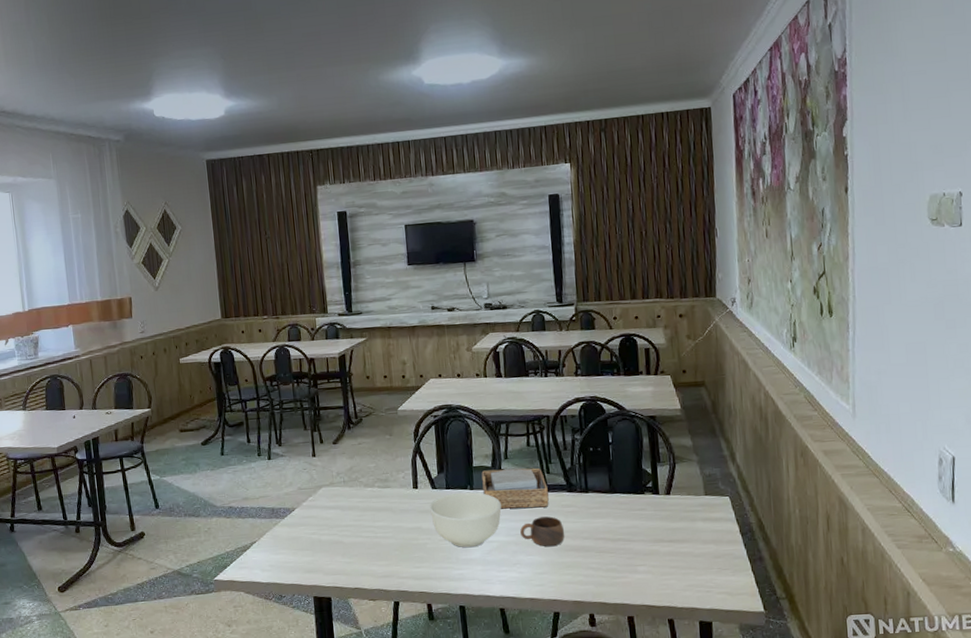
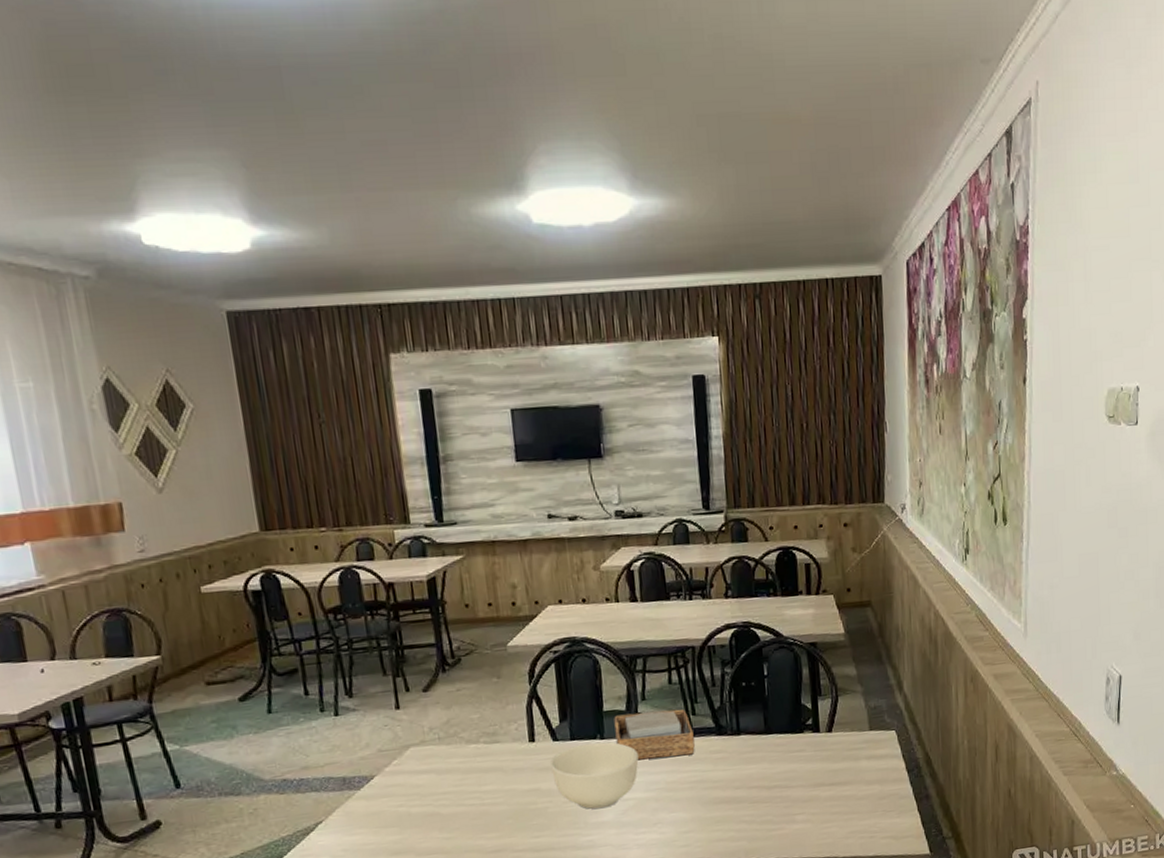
cup: present [520,516,565,546] -> none [661,765,714,801]

